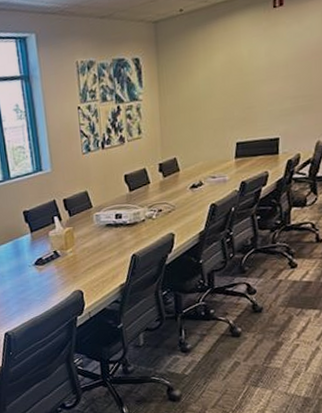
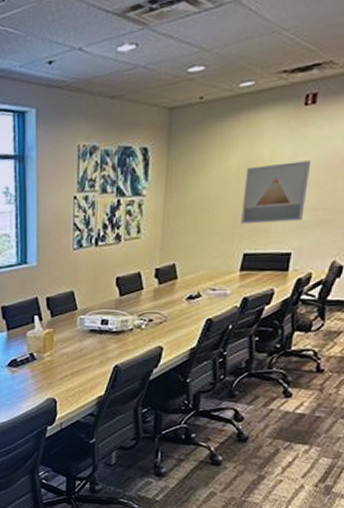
wall art: none [229,55,286,117] -> present [241,160,312,225]

